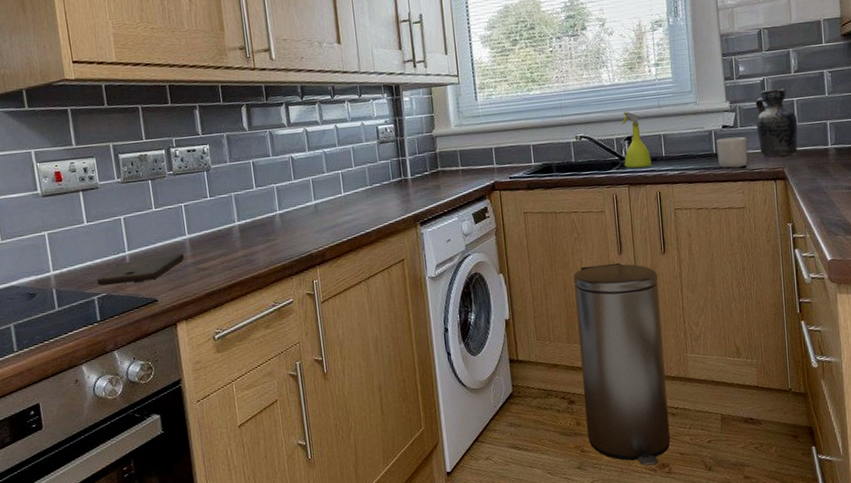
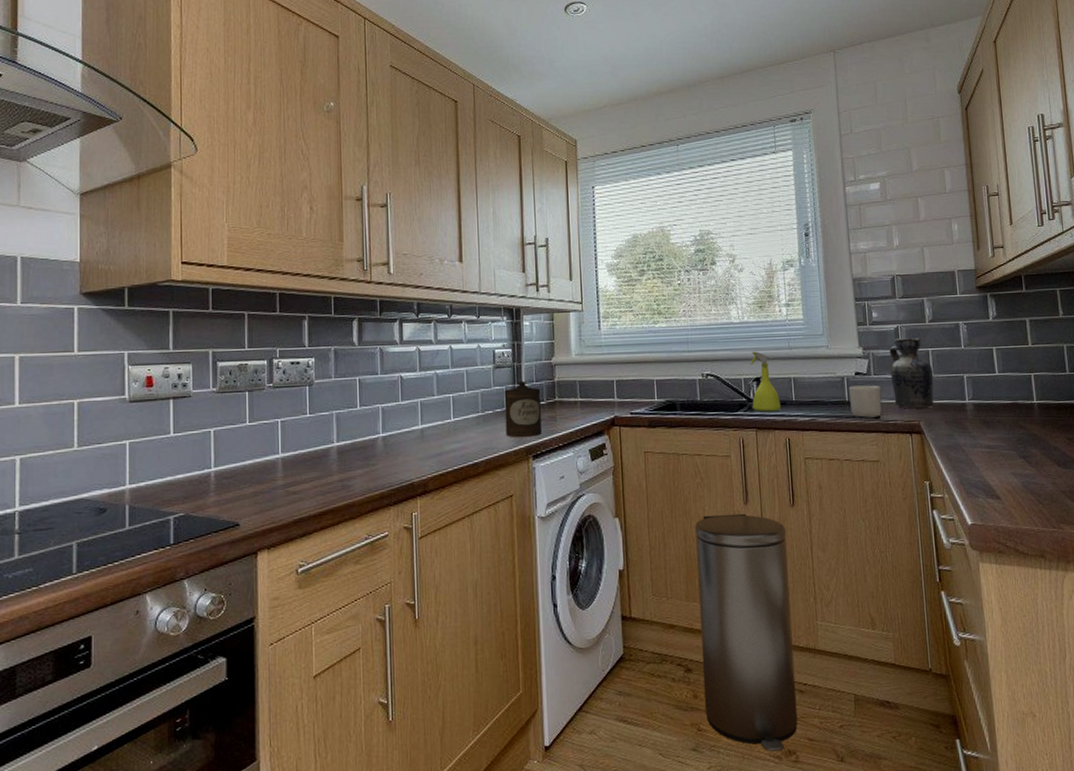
cutting board: present [96,254,184,286] -> none [175,474,274,504]
canister: none [389,153,427,208] -> present [504,380,542,438]

